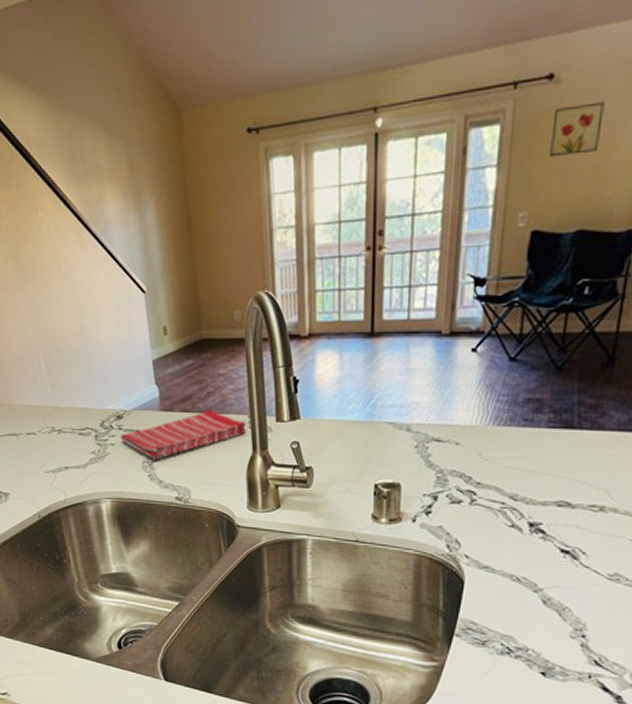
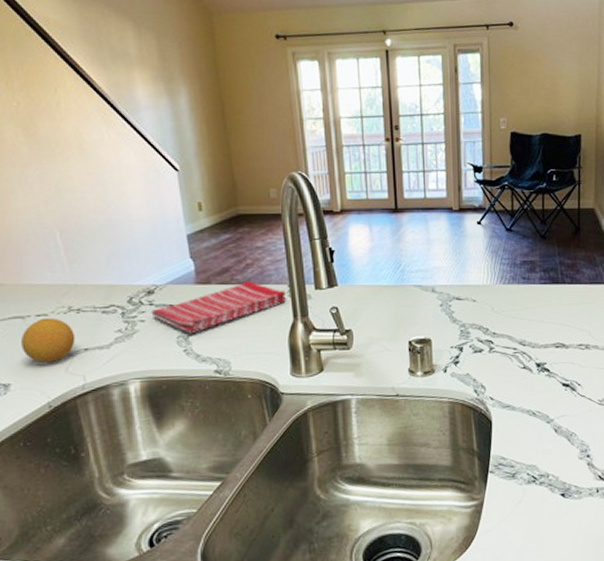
fruit: none [16,436,58,478] -> present [21,317,76,364]
wall art: present [550,101,605,158] -> none [516,45,549,80]

